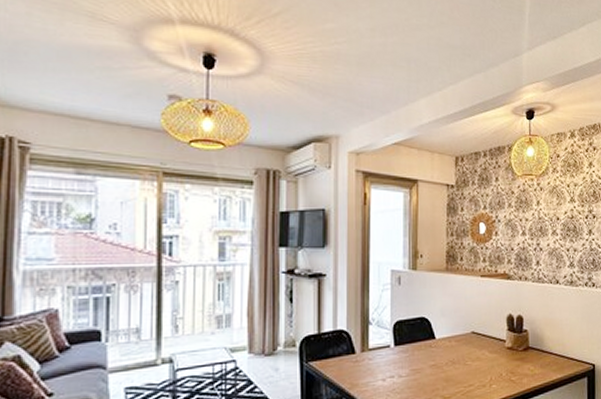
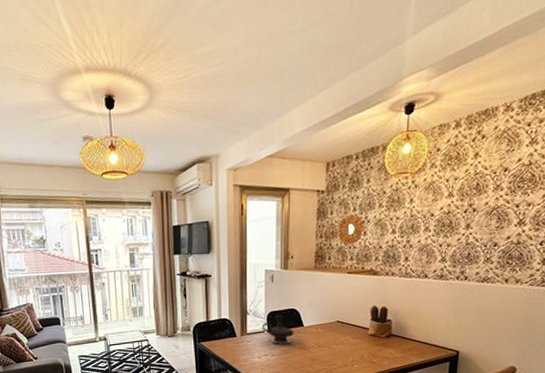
teapot: none [386,325,425,362] -> present [261,315,294,344]

